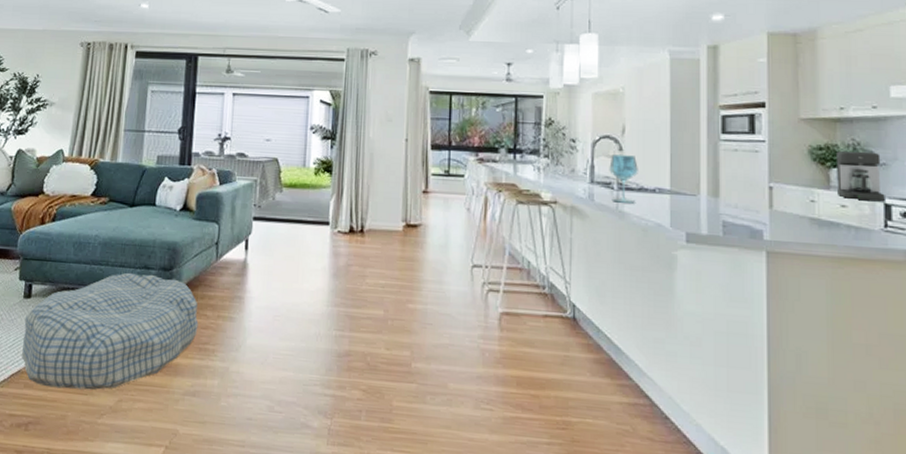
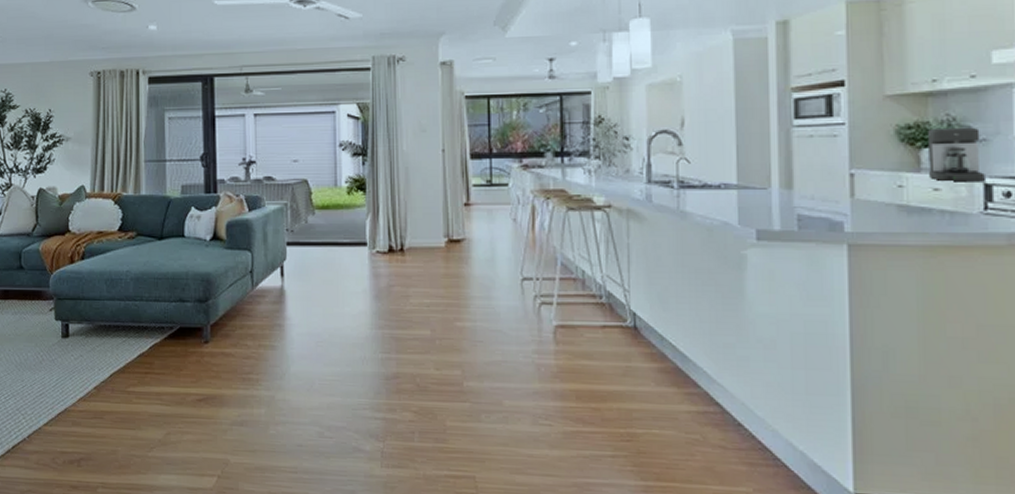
dog bed: present [22,272,199,390] -> none [65,306,240,425]
wine glass: present [609,154,638,204] -> none [668,150,700,202]

